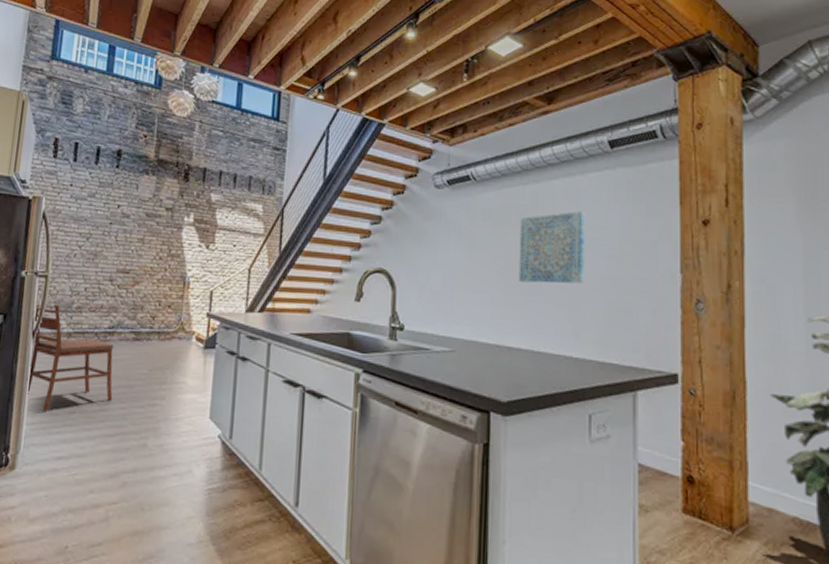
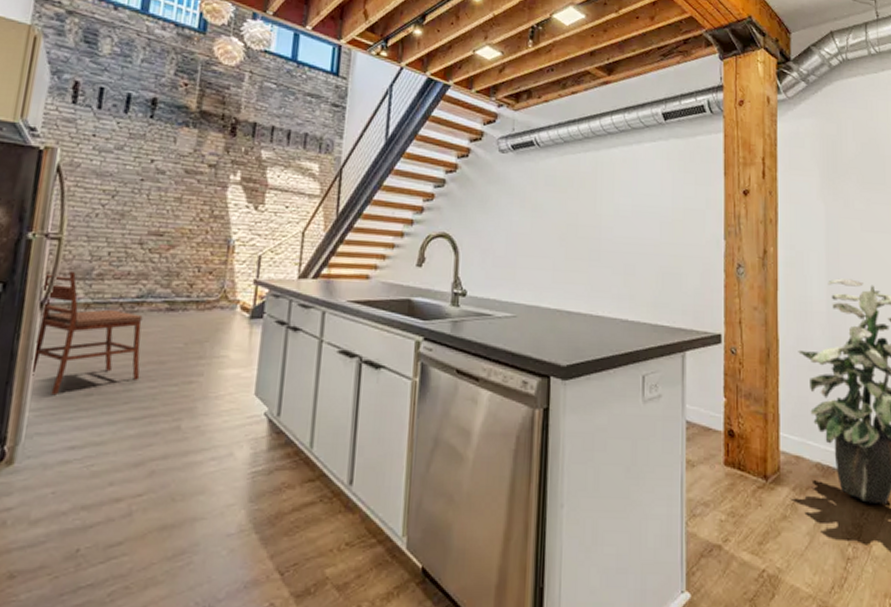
wall art: present [518,211,585,284] -> none [579,179,641,249]

